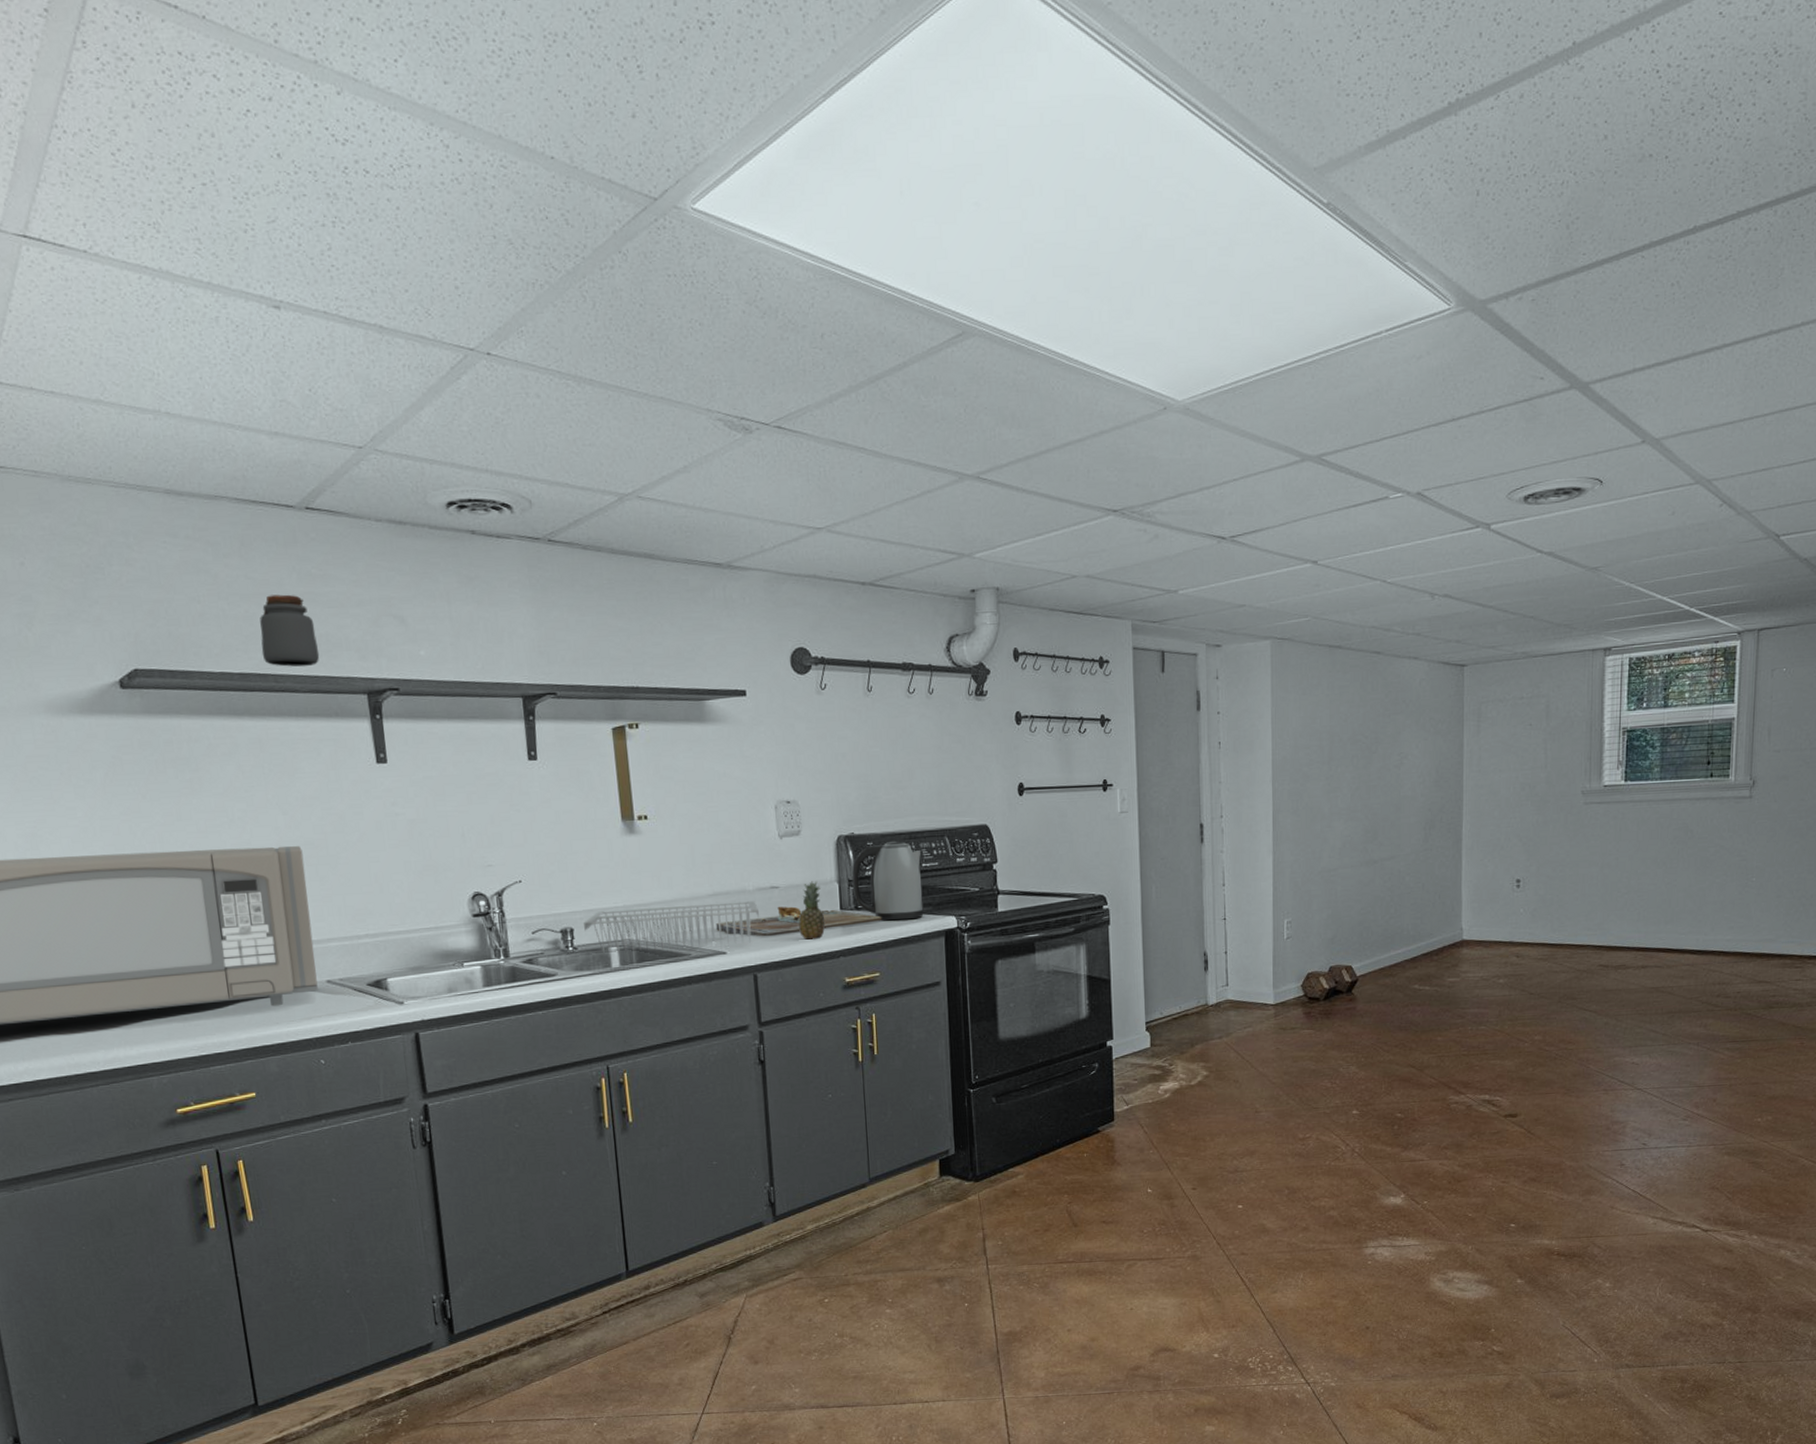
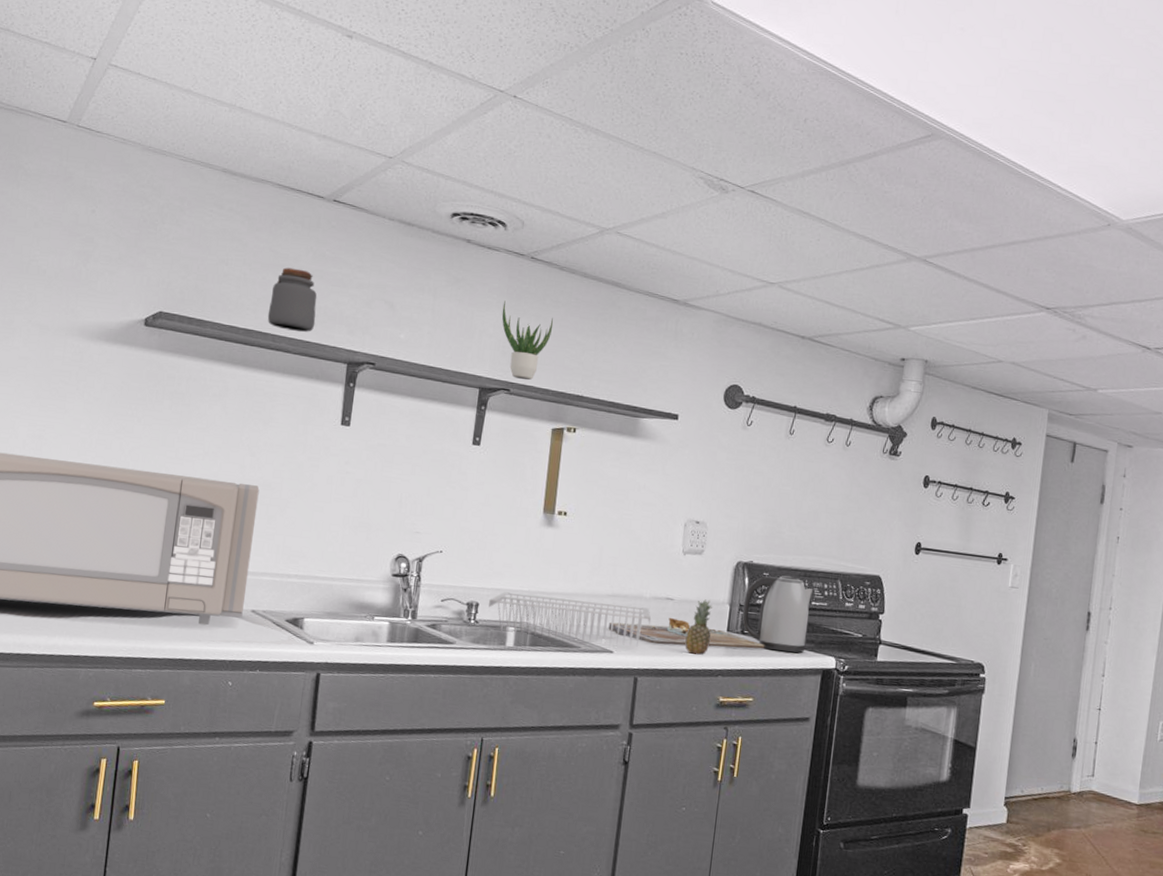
potted plant: none [527,594,589,680] -> present [502,300,554,381]

